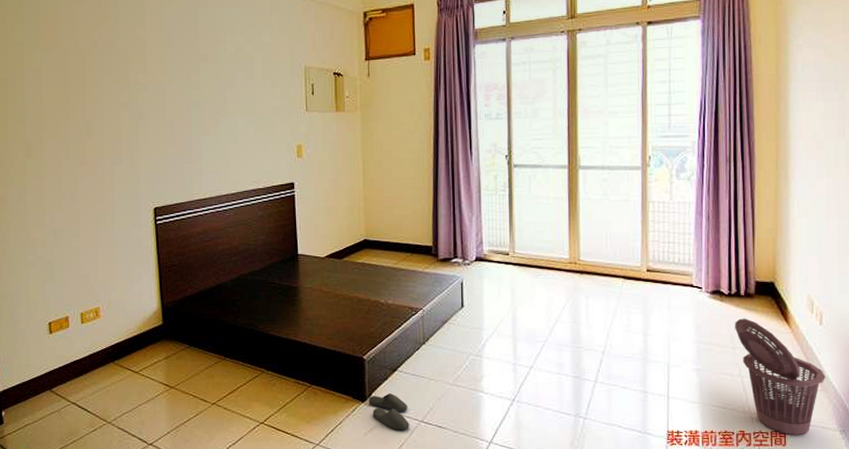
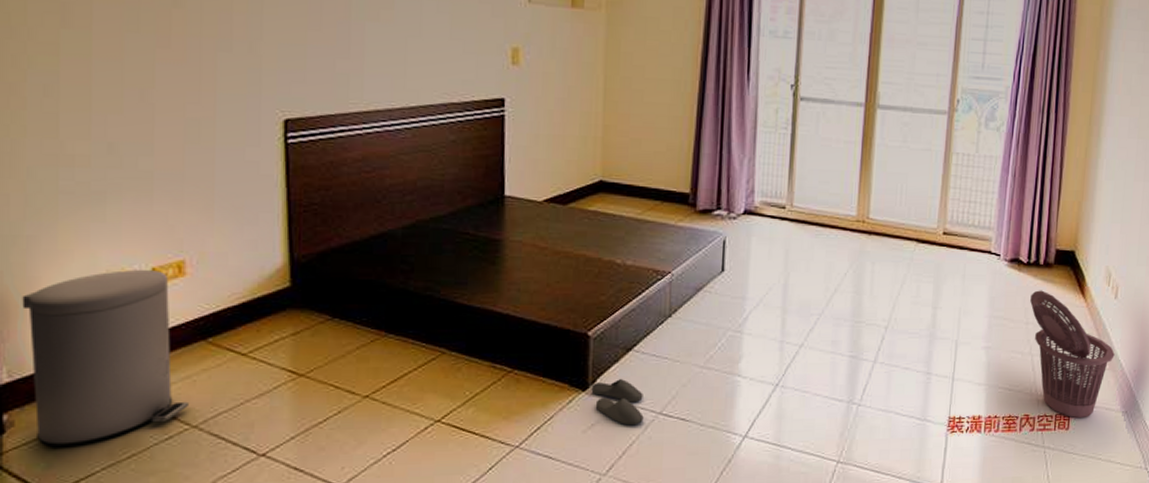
pedal bin: none [10,314,105,435] -> present [22,270,188,448]

